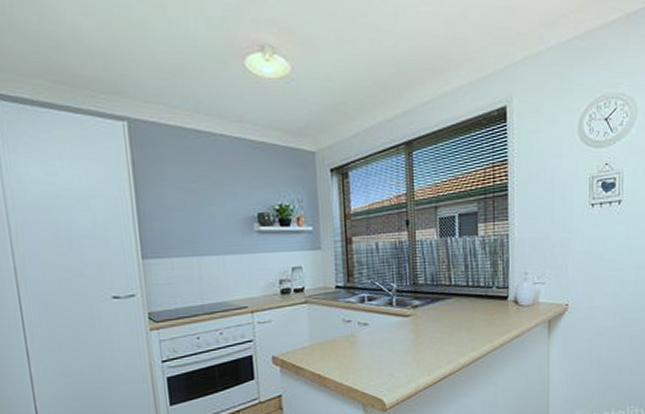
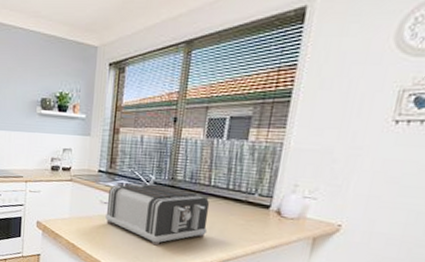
toaster: none [351,292,456,358] -> present [105,184,210,246]

